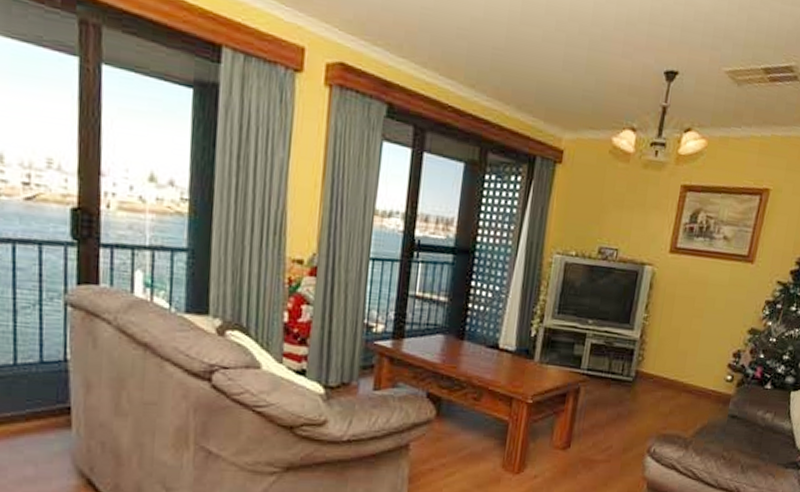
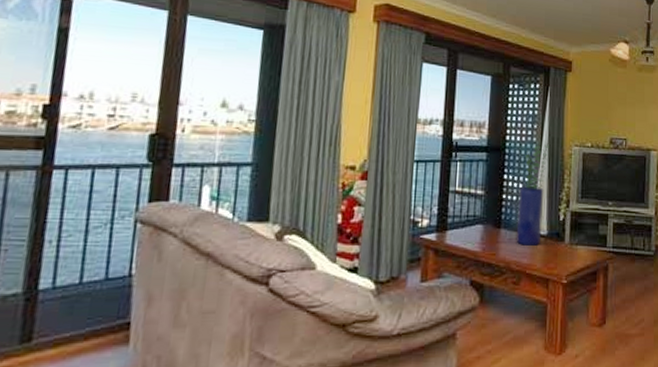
vase: none [480,245,527,363] -> present [516,140,549,247]

